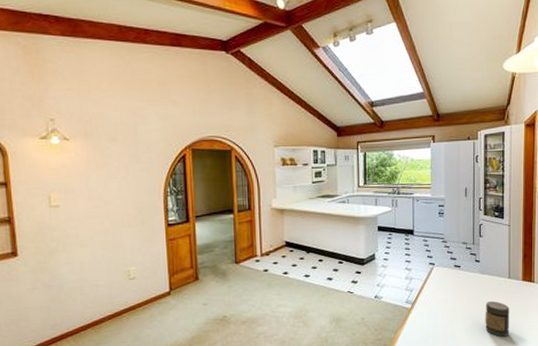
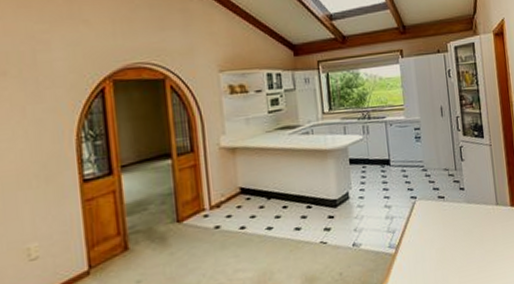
jar: present [485,300,510,337] -> none [476,233,505,275]

